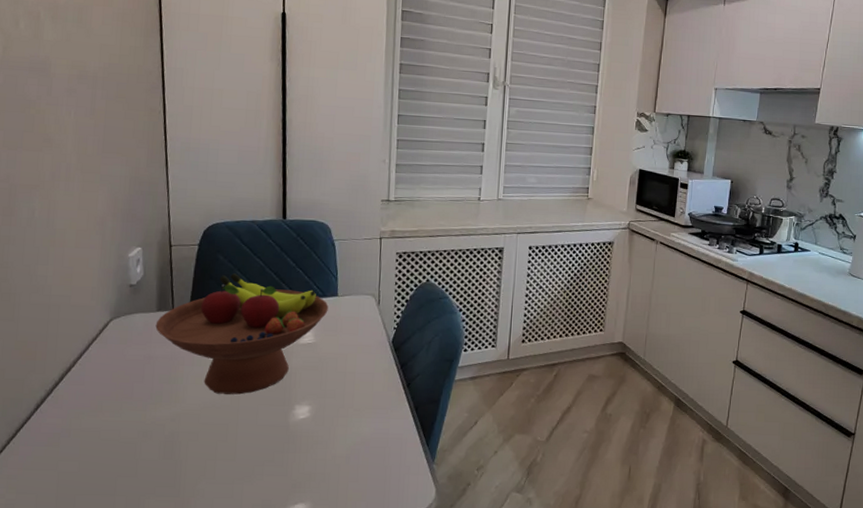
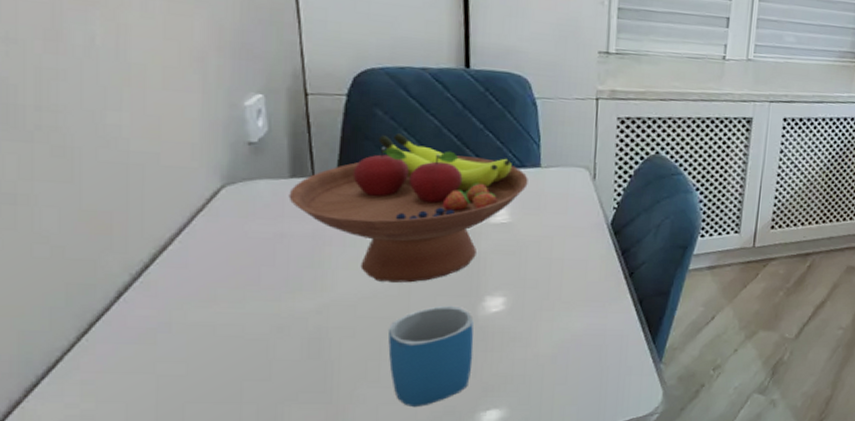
mug: none [222,413,286,501] -> present [387,305,474,408]

